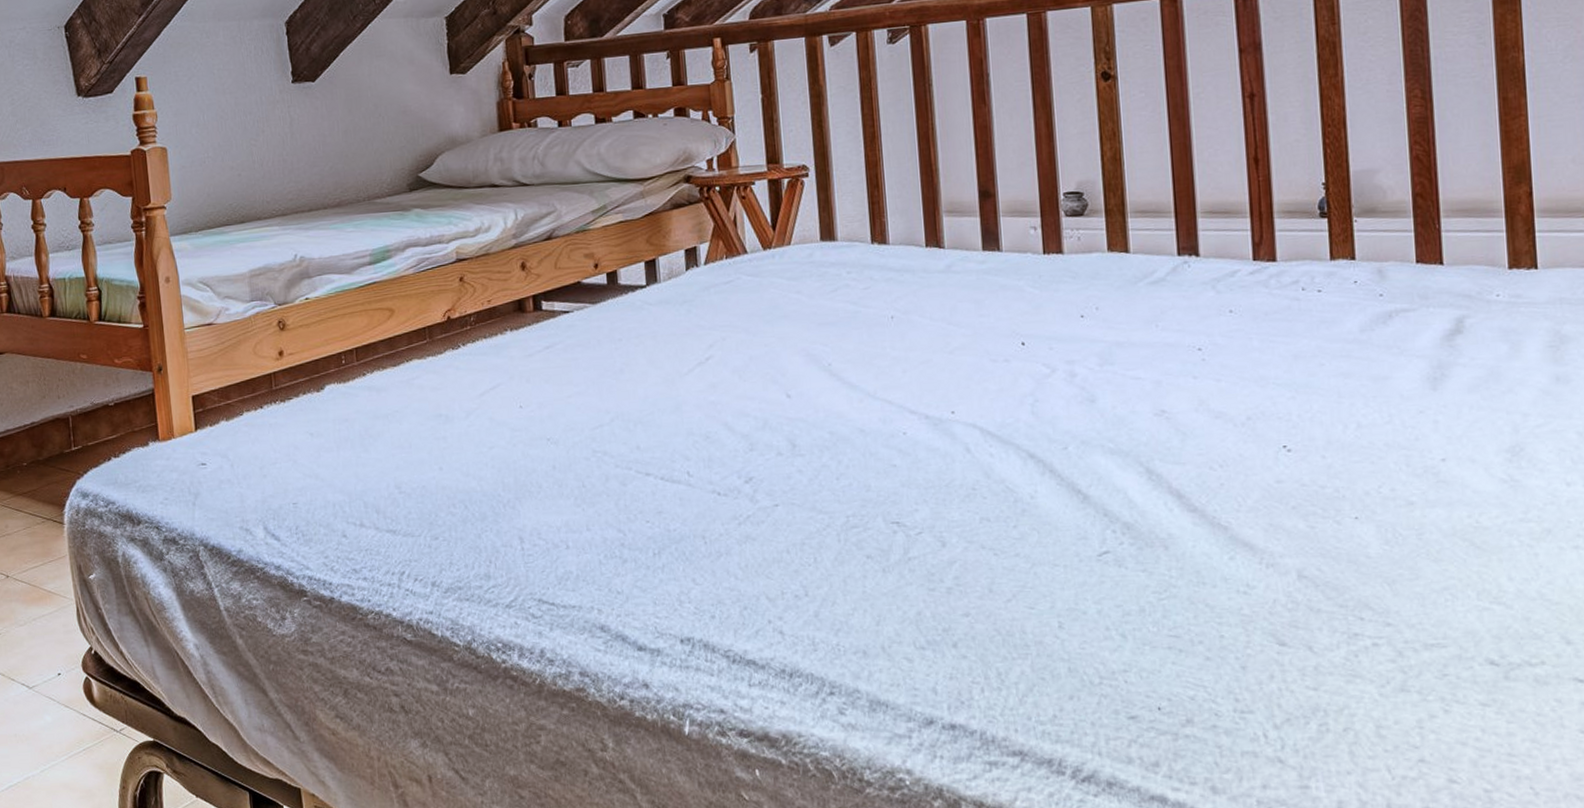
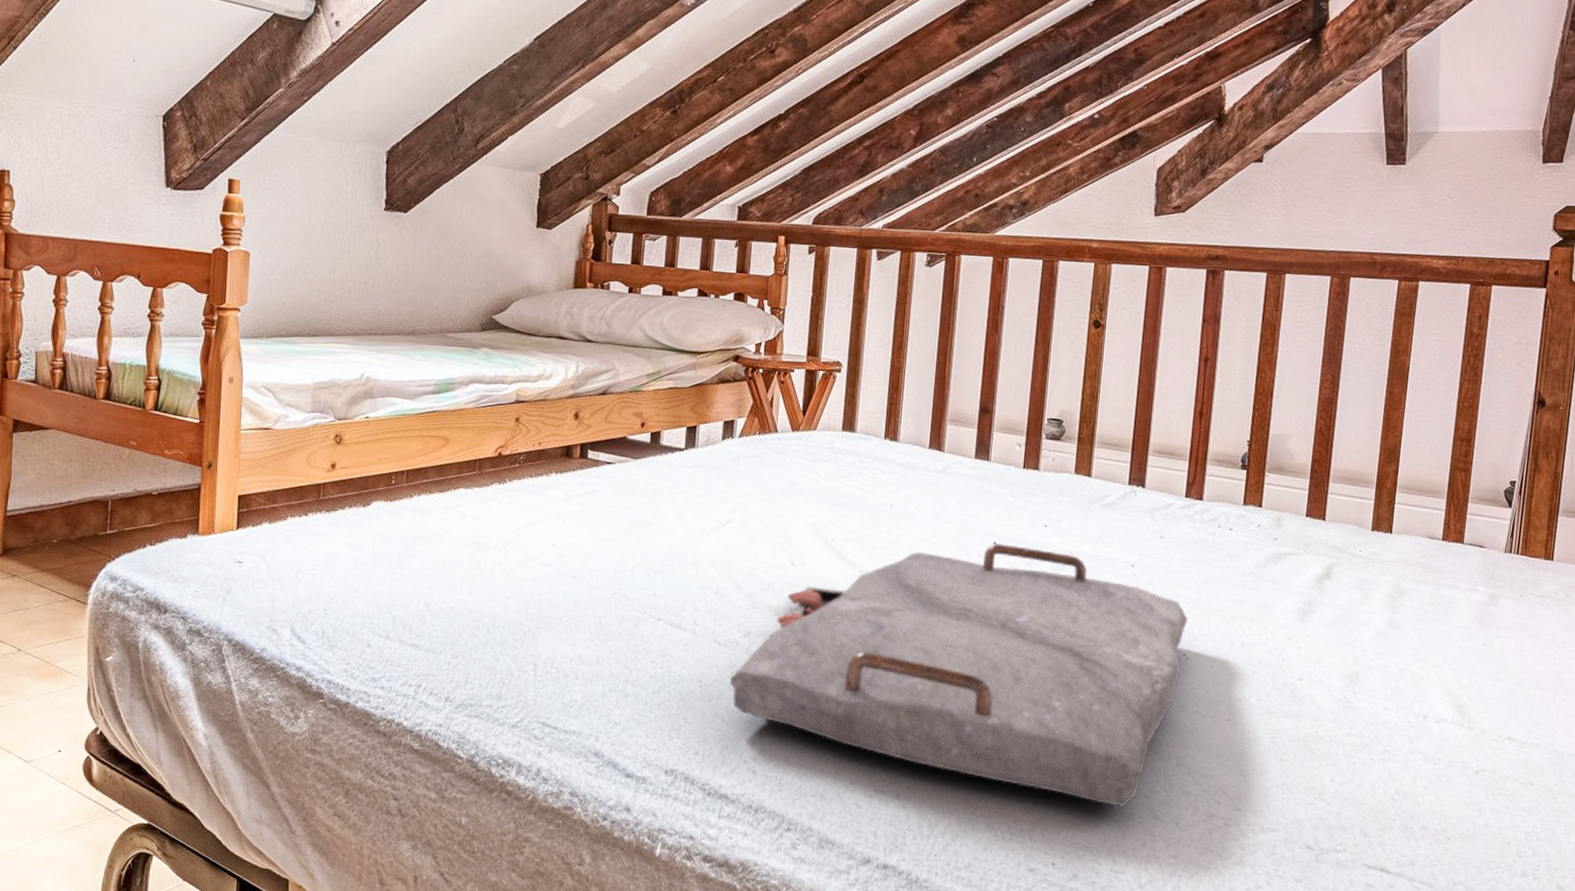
serving tray: none [737,342,1284,634] -> present [730,543,1188,807]

